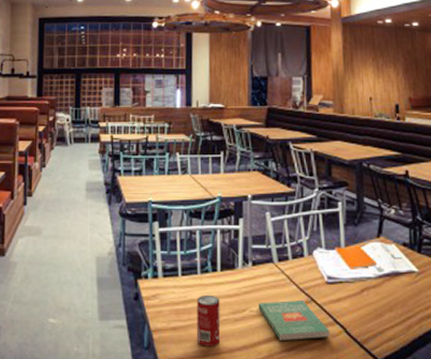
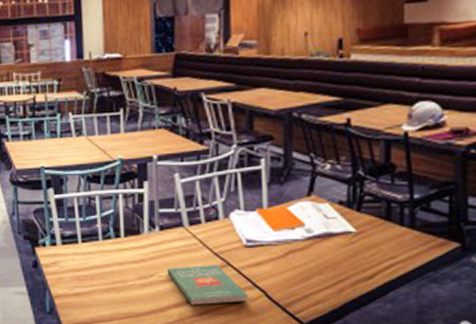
beverage can: present [196,294,221,346] -> none [99,261,127,311]

